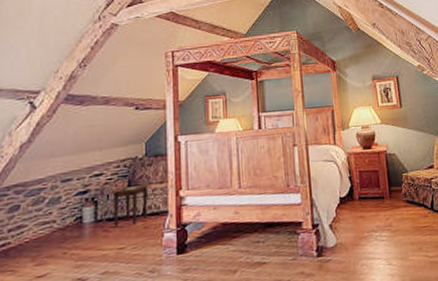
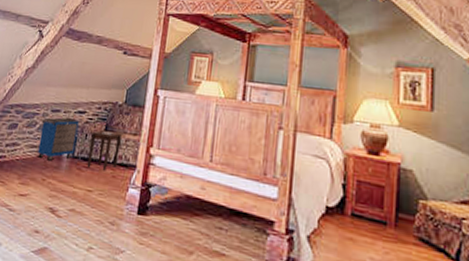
cabinet: none [51,183,98,233] -> present [37,117,80,161]

